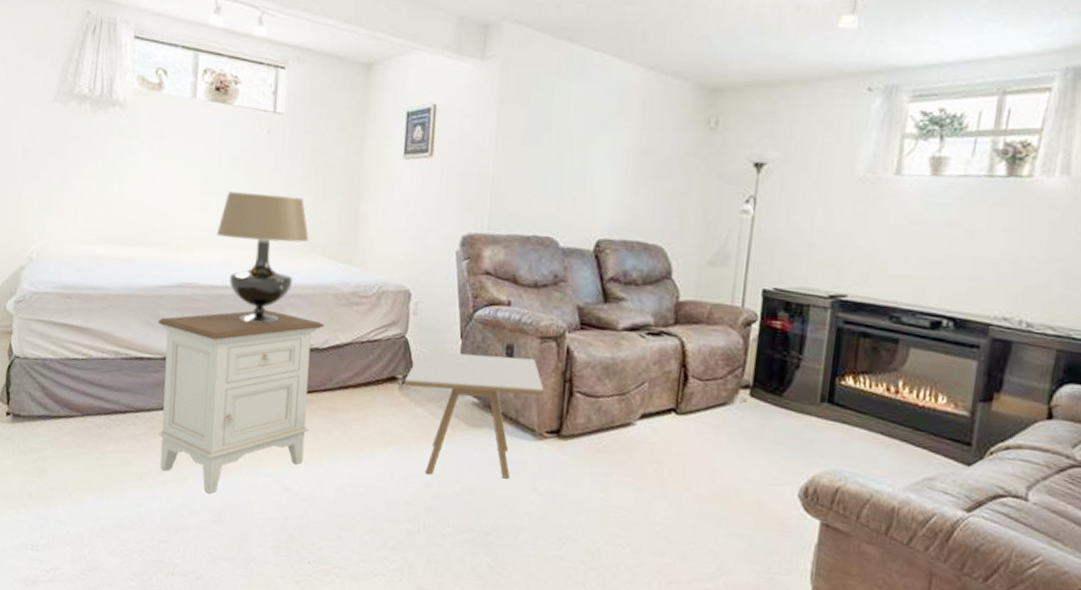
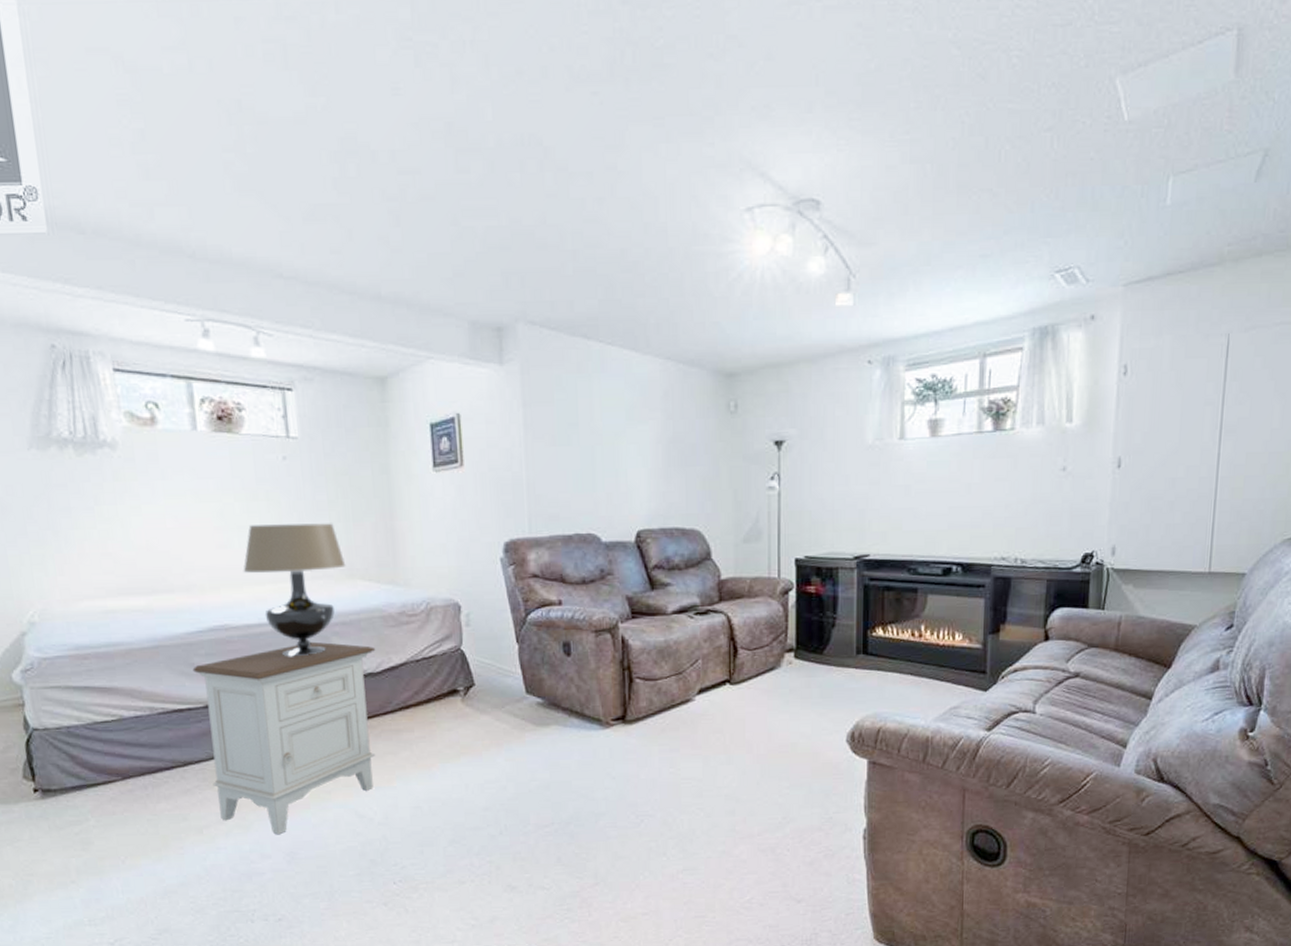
side table: present [404,350,544,479] -> none [466,653,605,778]

